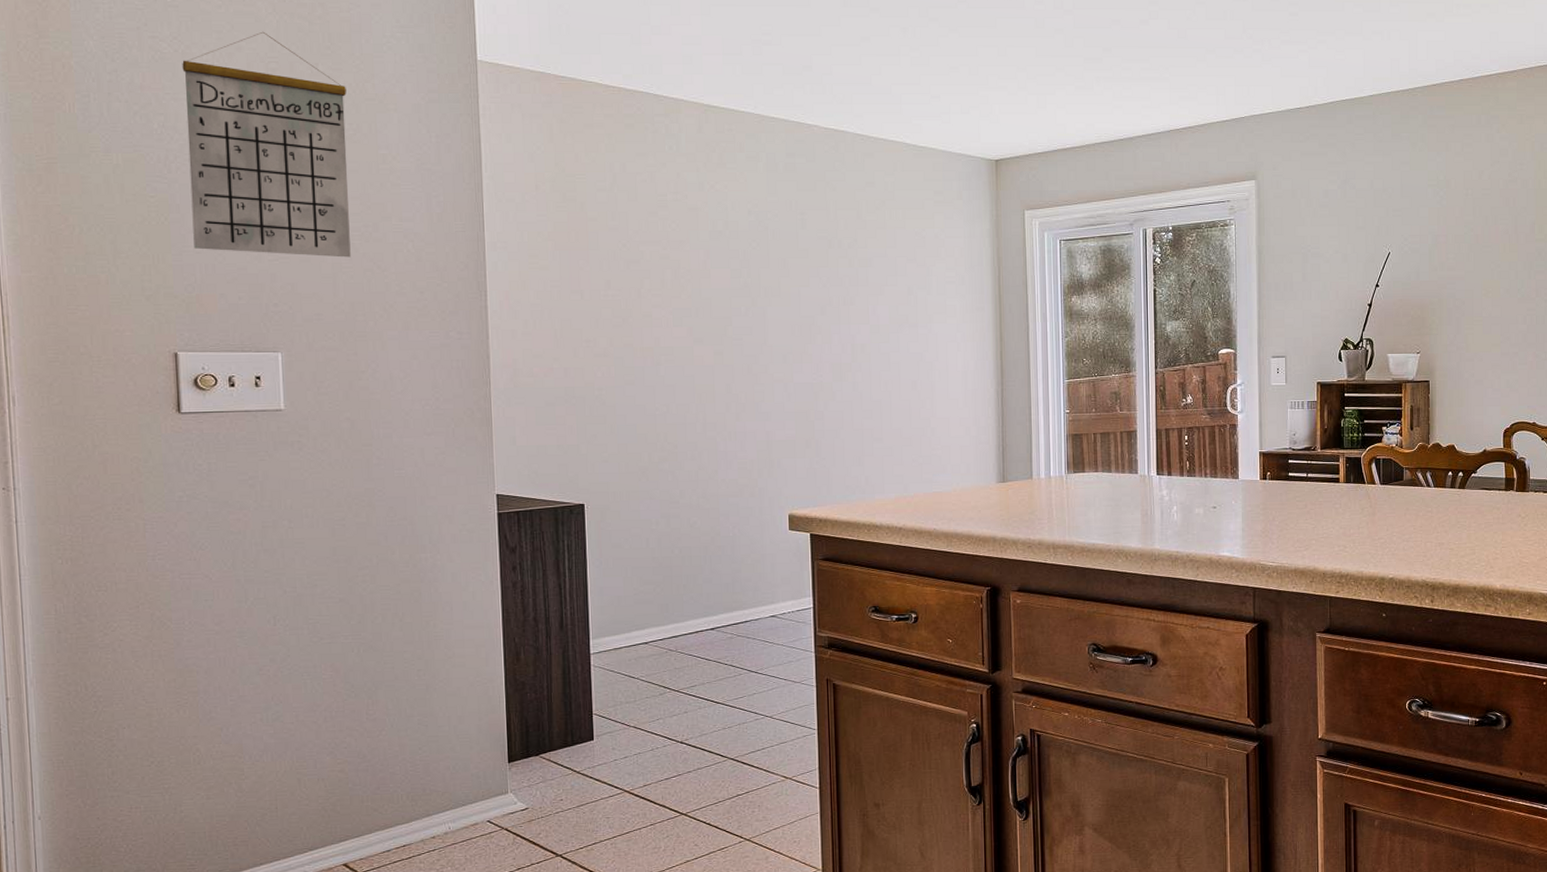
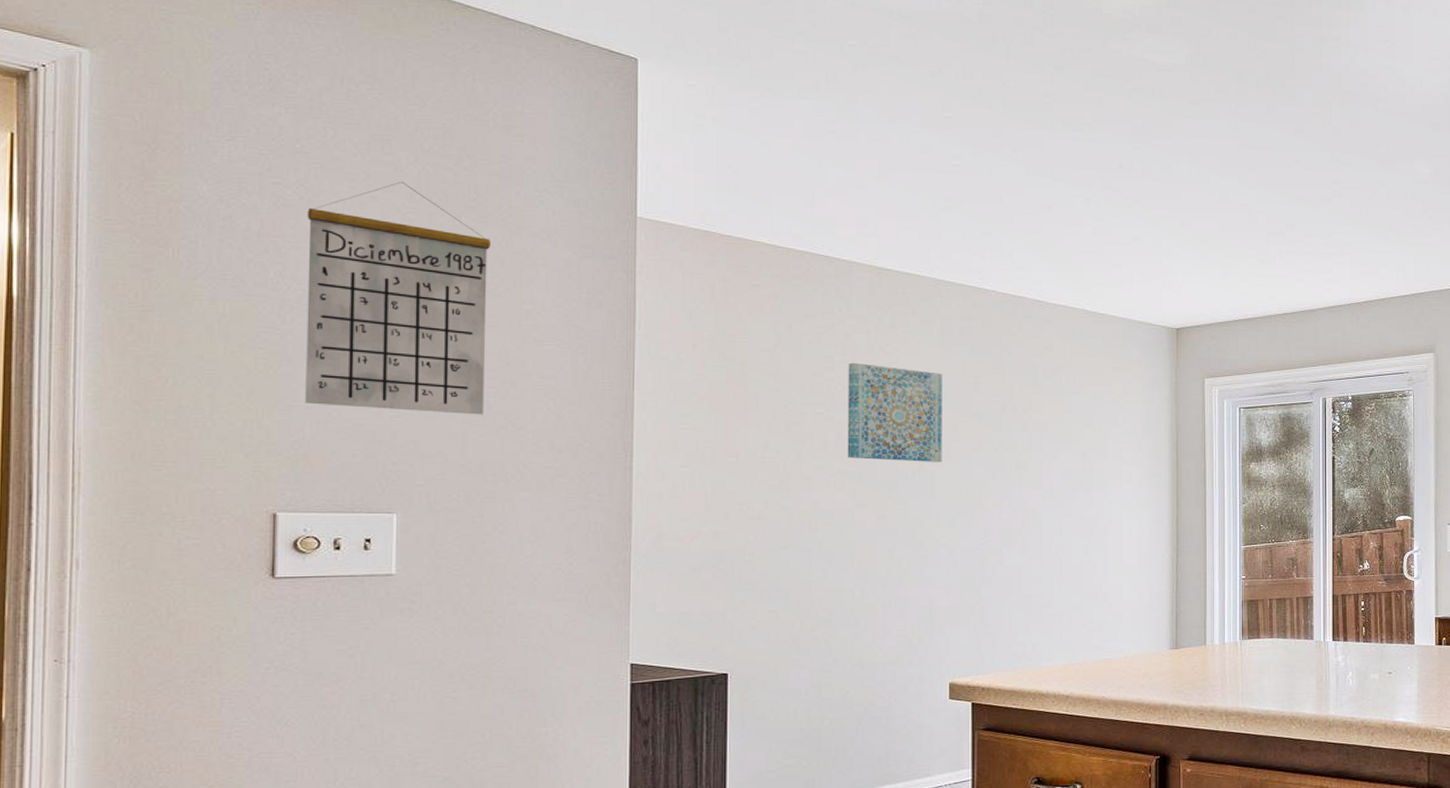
wall art: none [680,200,773,299] -> present [847,362,943,462]

